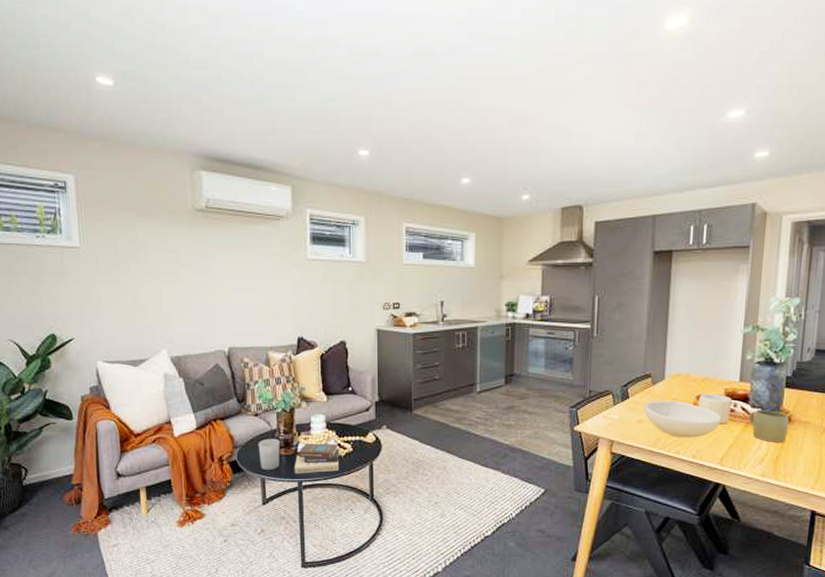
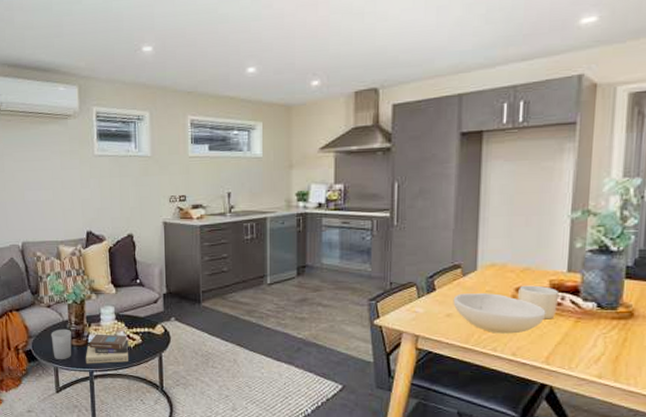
mug: present [749,410,789,442] -> none [580,304,632,340]

